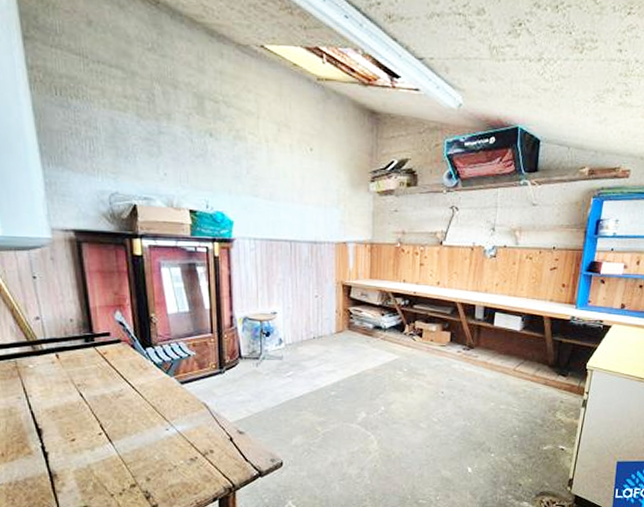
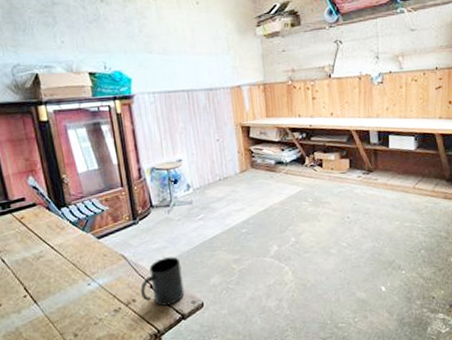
mug: none [220,411,264,460] -> present [140,257,185,306]

